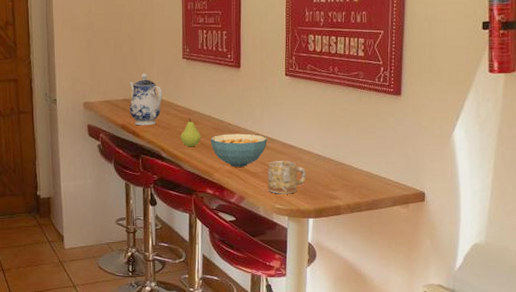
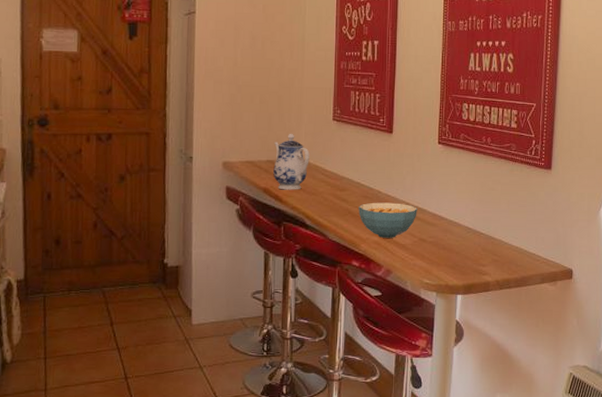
fruit: present [180,117,201,147] -> none [327,183,349,215]
mug: present [268,161,306,194] -> none [417,233,456,268]

